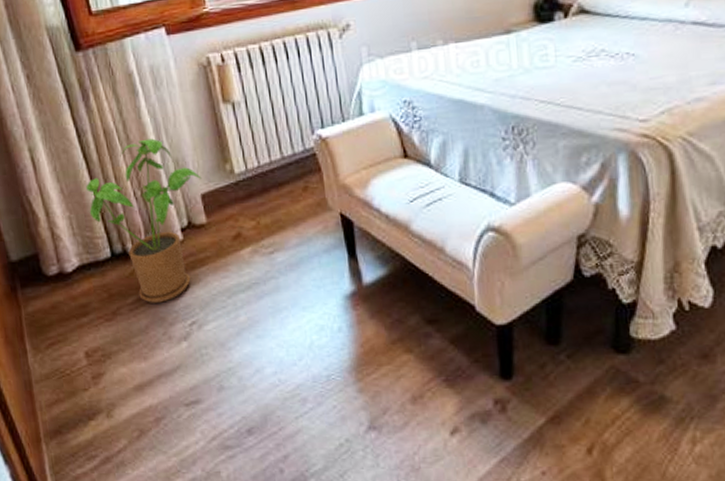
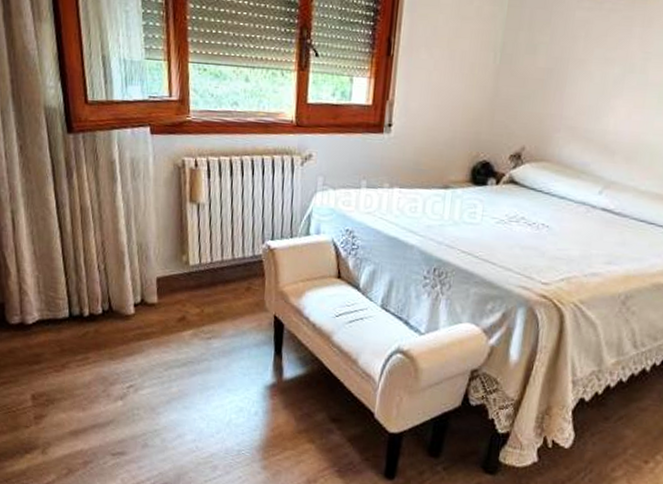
house plant: present [85,138,202,303] -> none [56,221,160,364]

